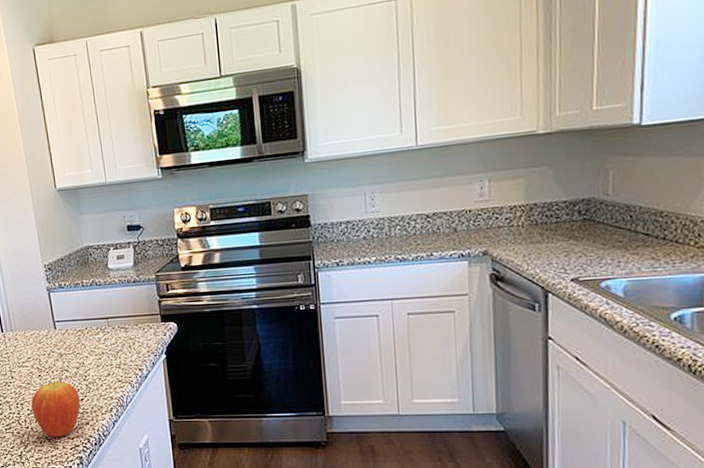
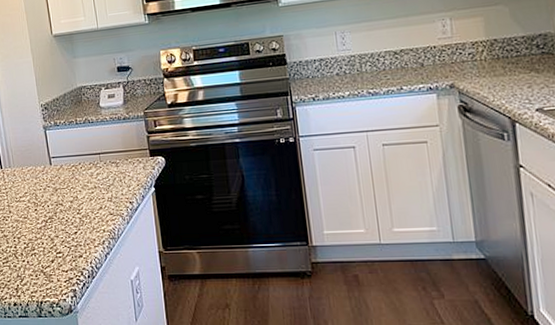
fruit: present [30,380,81,438] -> none [27,214,75,271]

